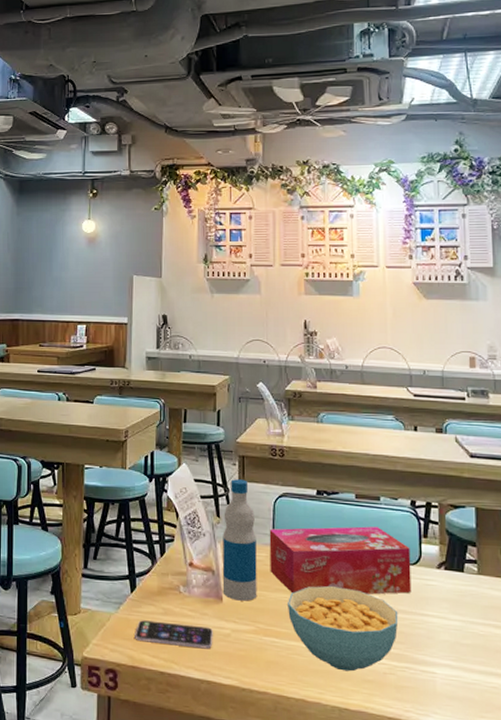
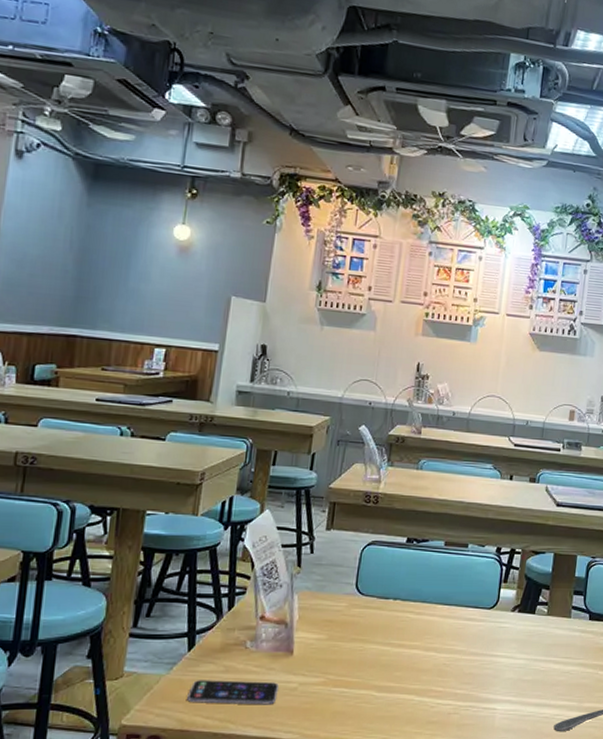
bottle: present [222,479,257,601] -> none [294,527,339,653]
tissue box: present [269,526,412,595] -> none [348,573,490,642]
cereal bowl: present [288,585,399,672] -> none [361,632,470,715]

